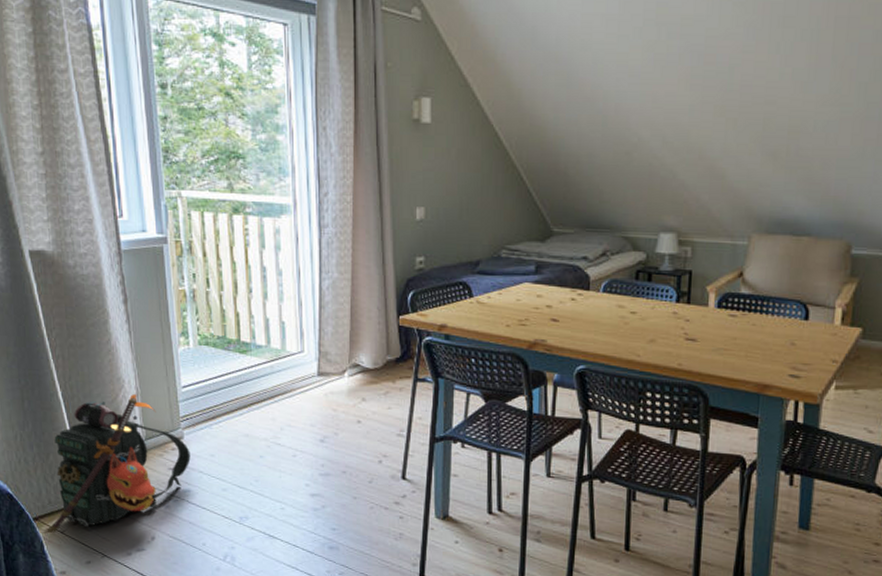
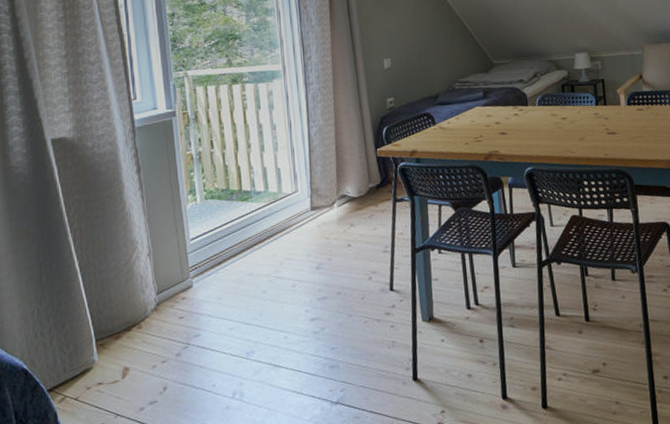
backpack: present [47,394,191,533] -> none [61,253,200,402]

